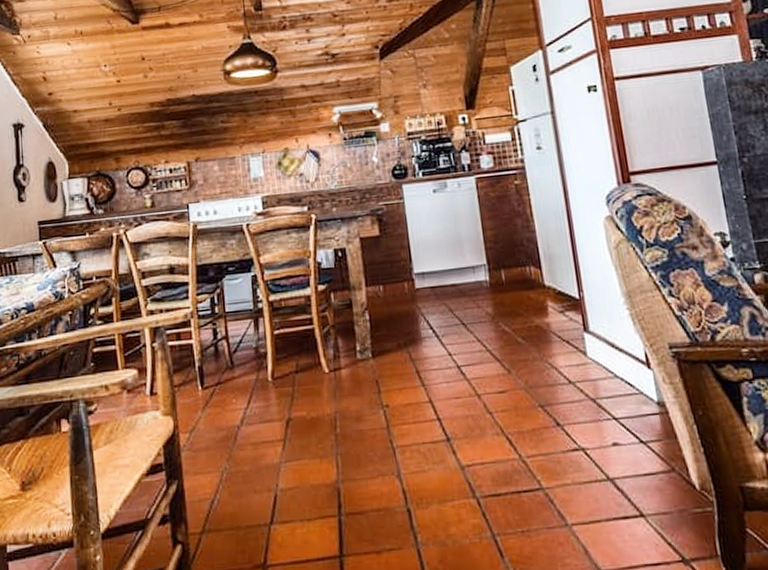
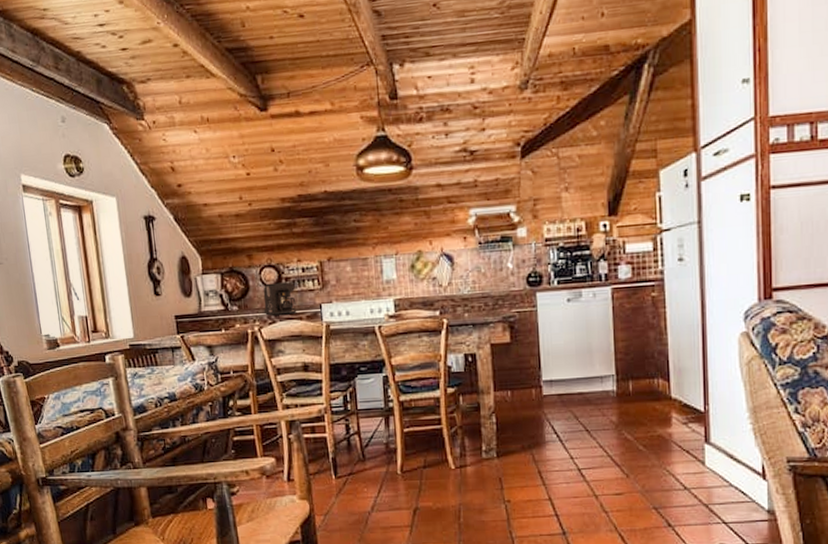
coffee maker: none [129,183,164,219] -> present [263,282,297,317]

